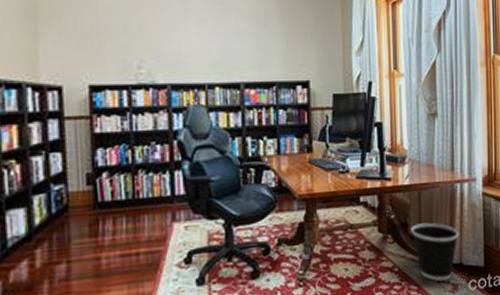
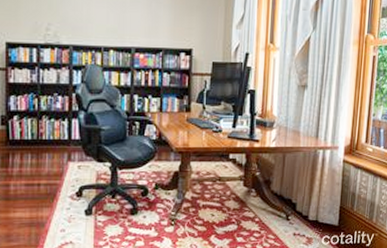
wastebasket: present [411,222,459,282] -> none [273,182,318,234]

